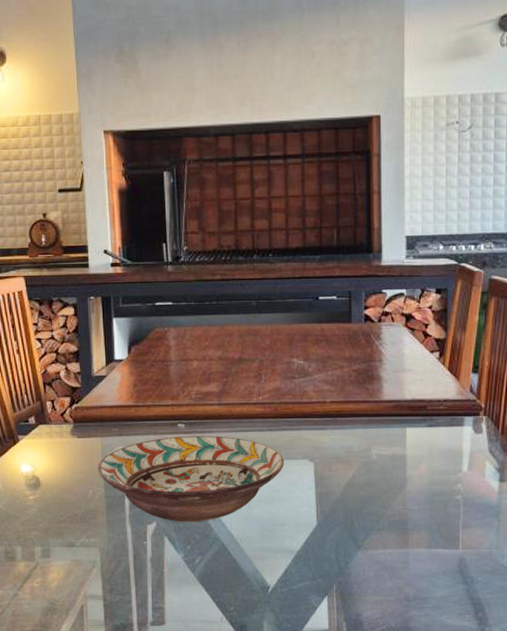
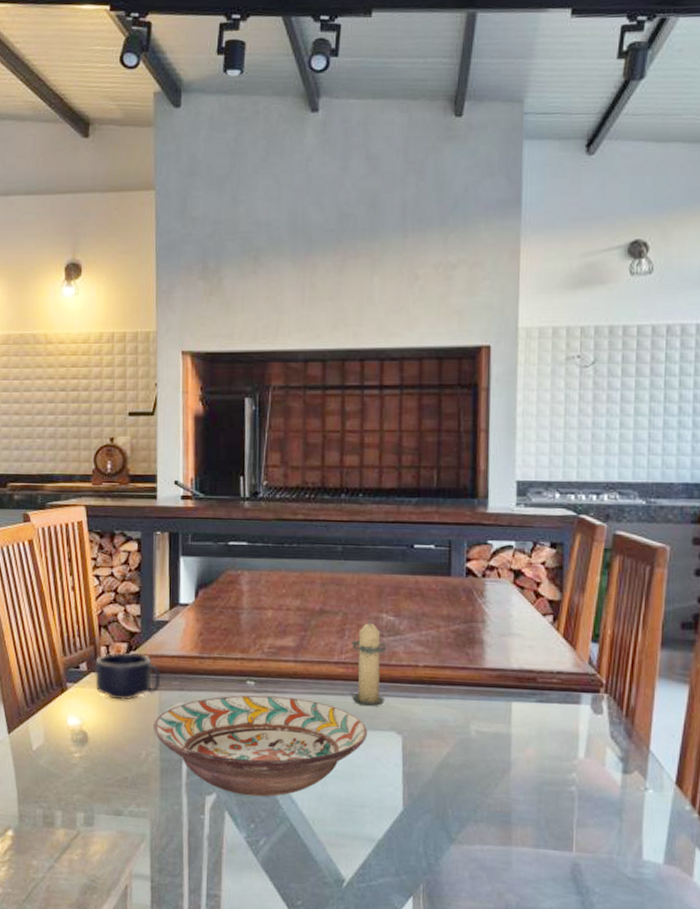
mug: none [41,405,102,448] -> present [94,652,161,700]
candle: none [267,363,299,440] -> present [350,618,388,707]

